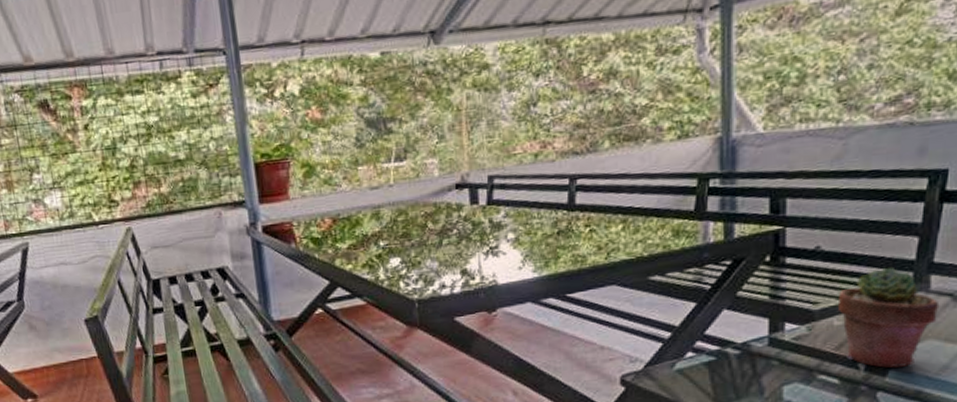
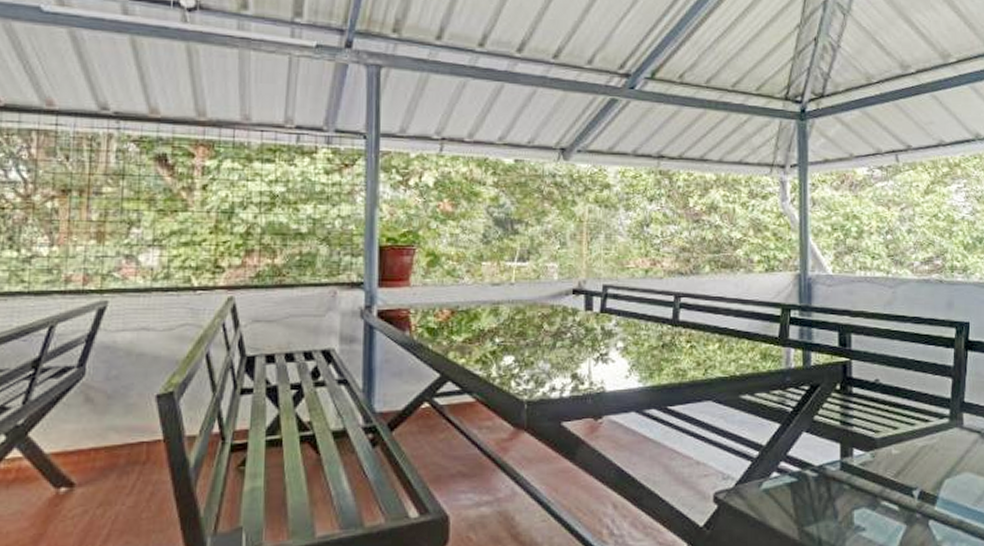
potted succulent: present [837,268,940,369] -> none [894,404,971,498]

